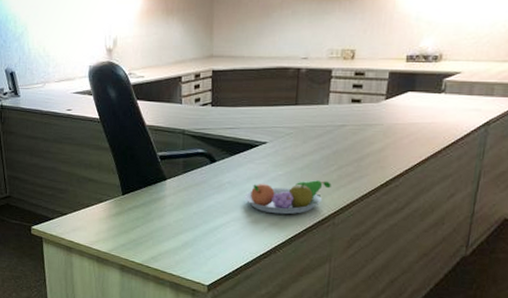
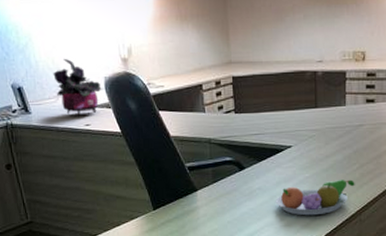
potted plant: none [43,47,86,101] -> present [53,58,102,116]

